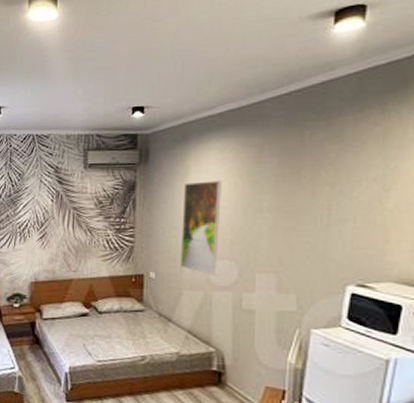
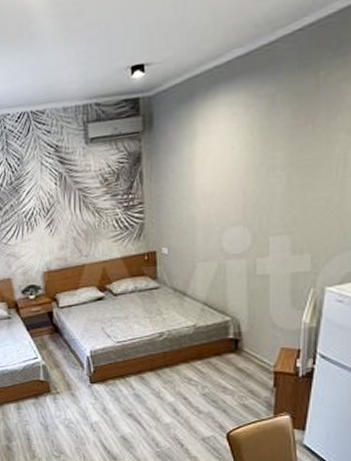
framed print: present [179,180,222,275] -> none [192,140,232,244]

